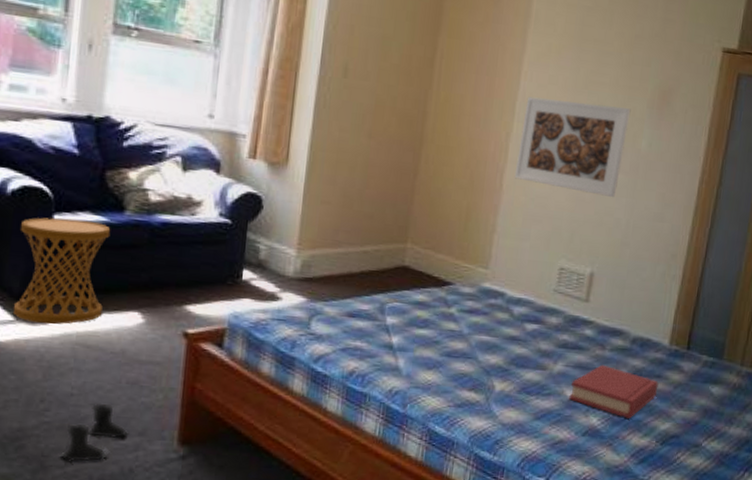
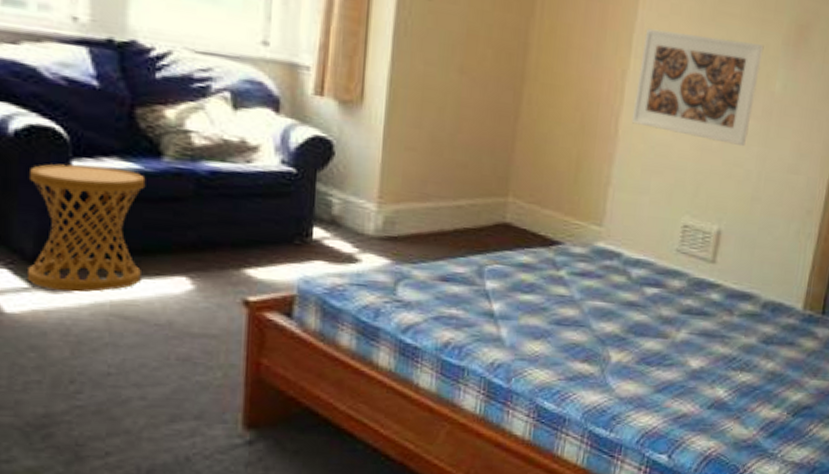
boots: present [59,403,128,463] -> none [98,383,181,452]
hardback book: present [569,364,659,419] -> none [693,331,791,389]

